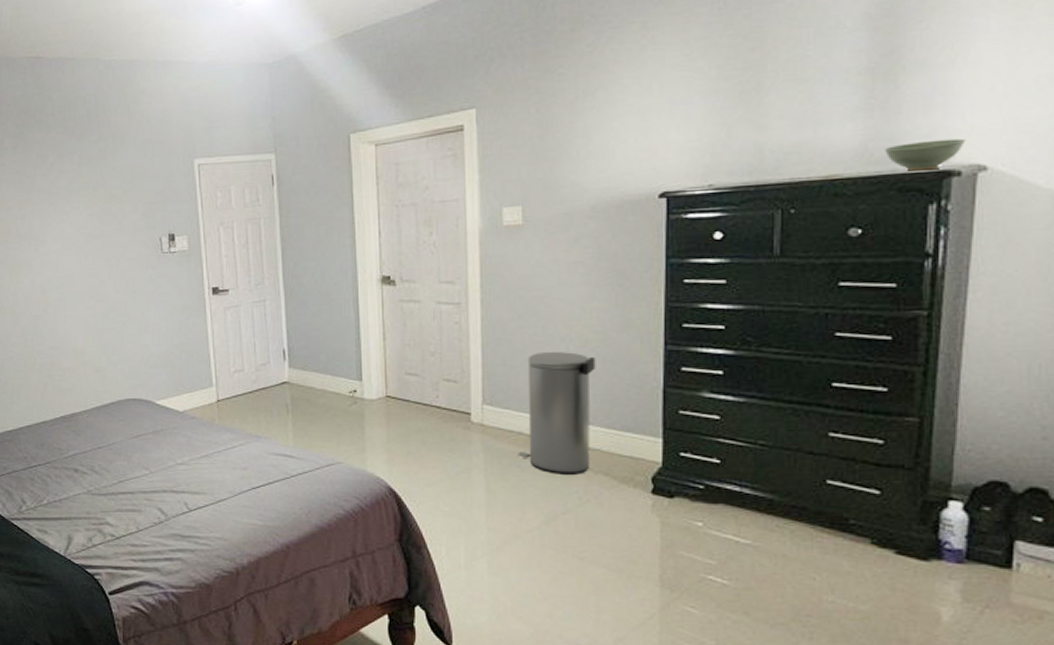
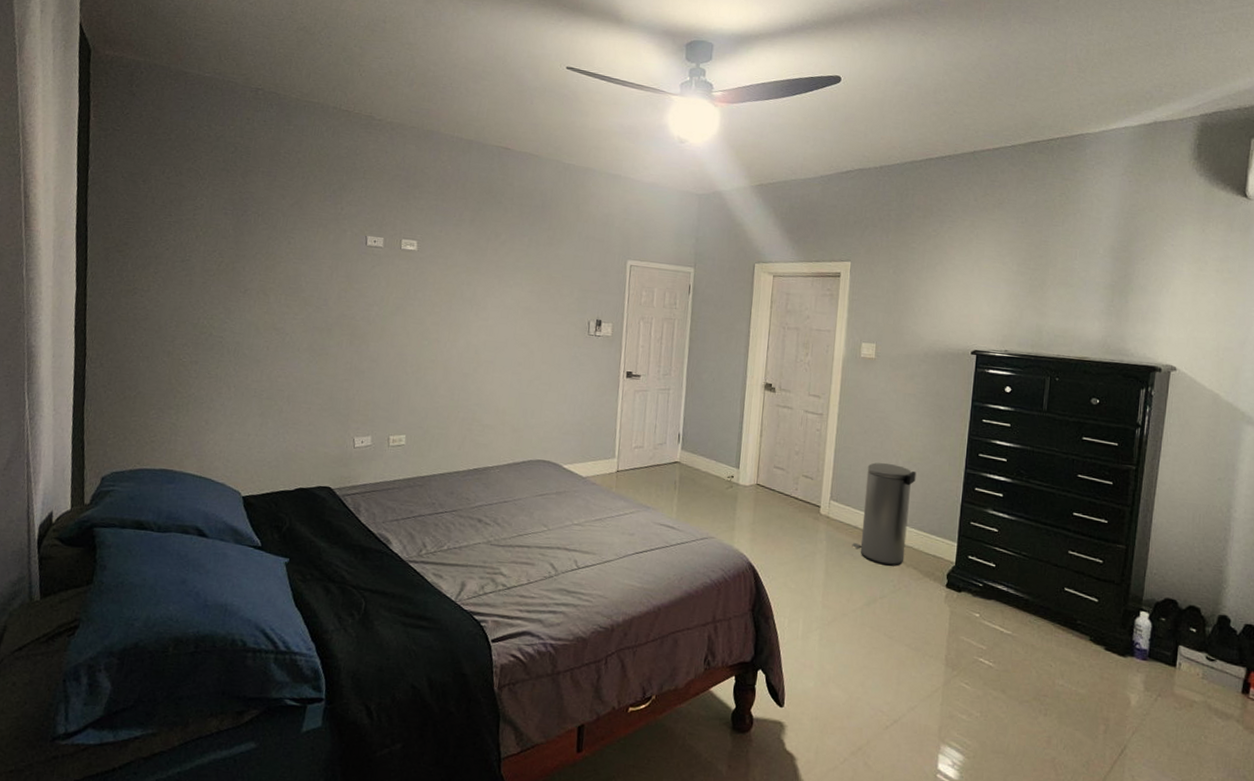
bowl: present [884,138,966,171] -> none [1117,342,1165,365]

